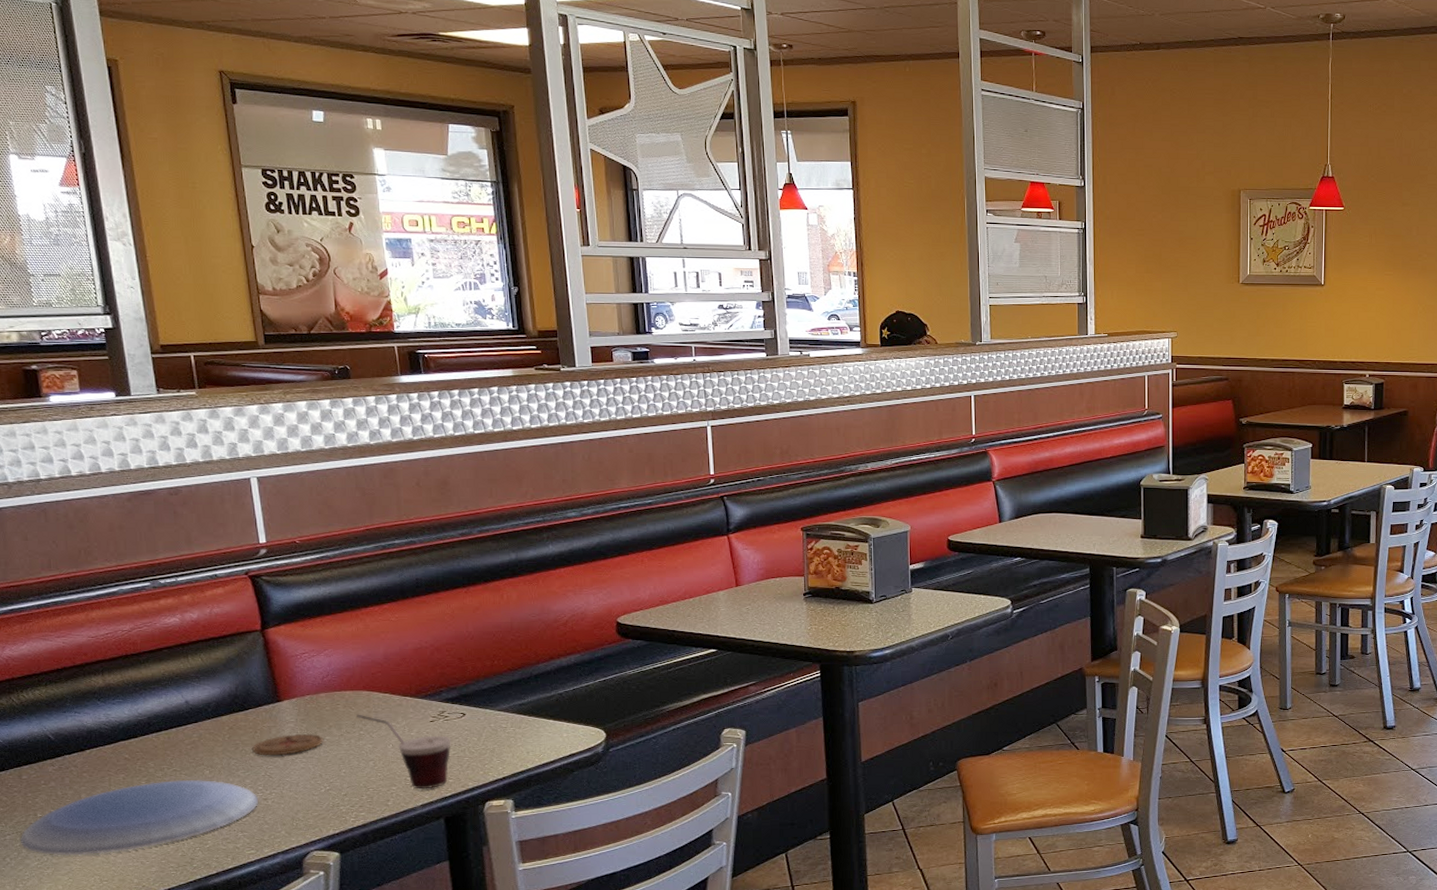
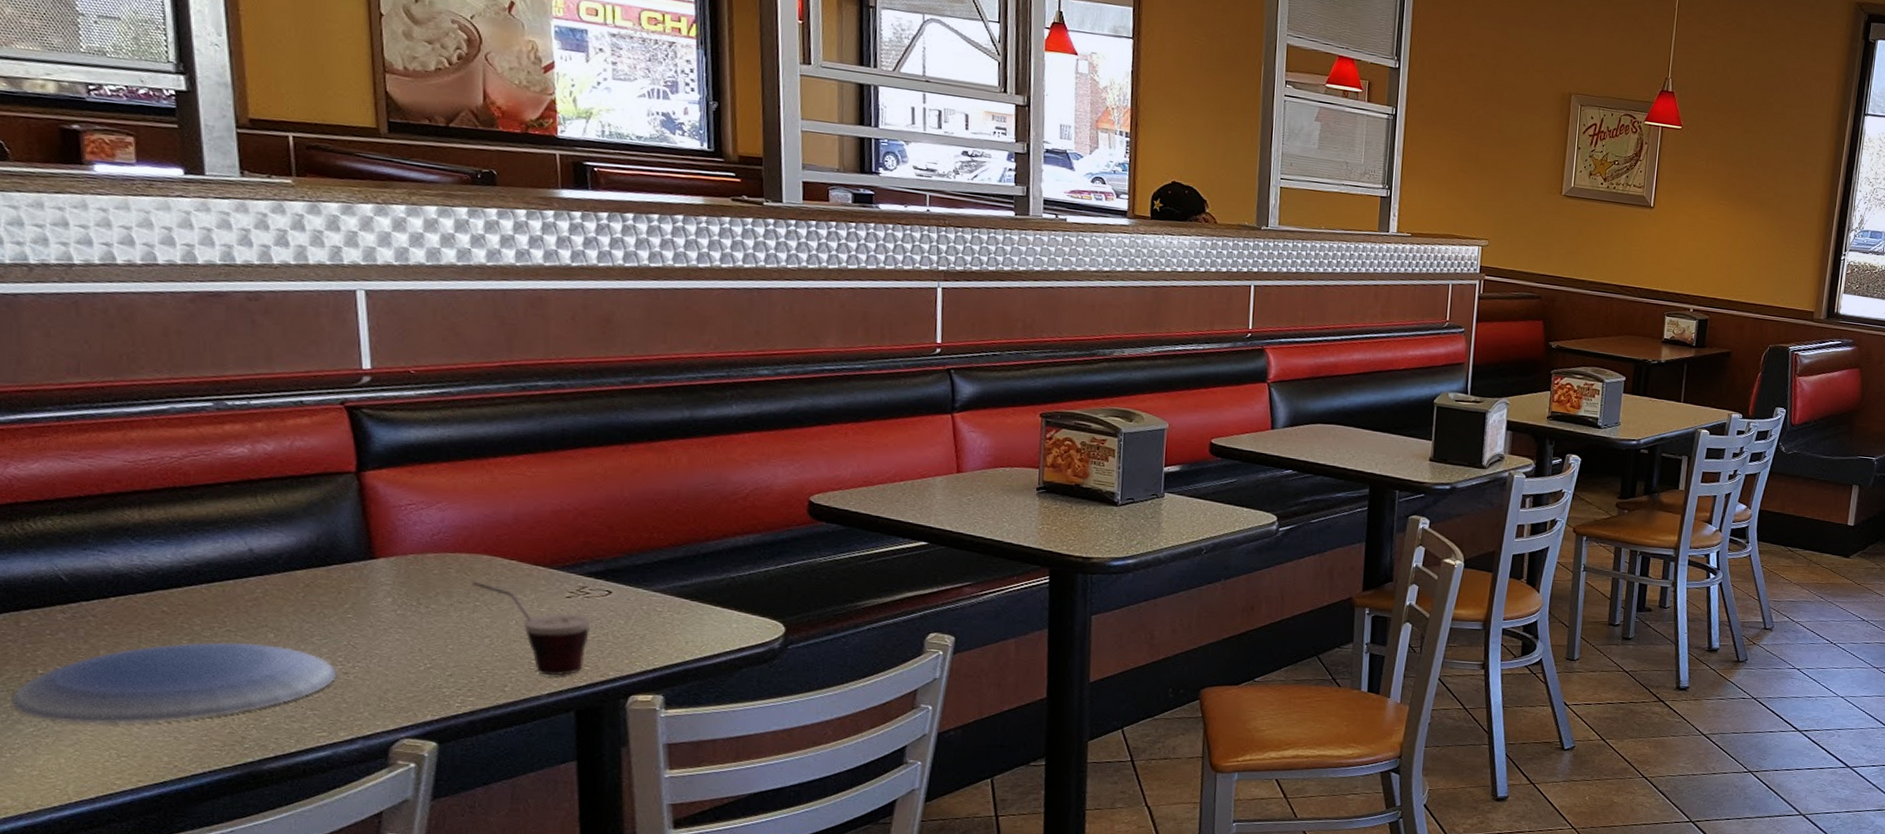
coaster: present [252,733,323,756] -> none [333,598,427,624]

